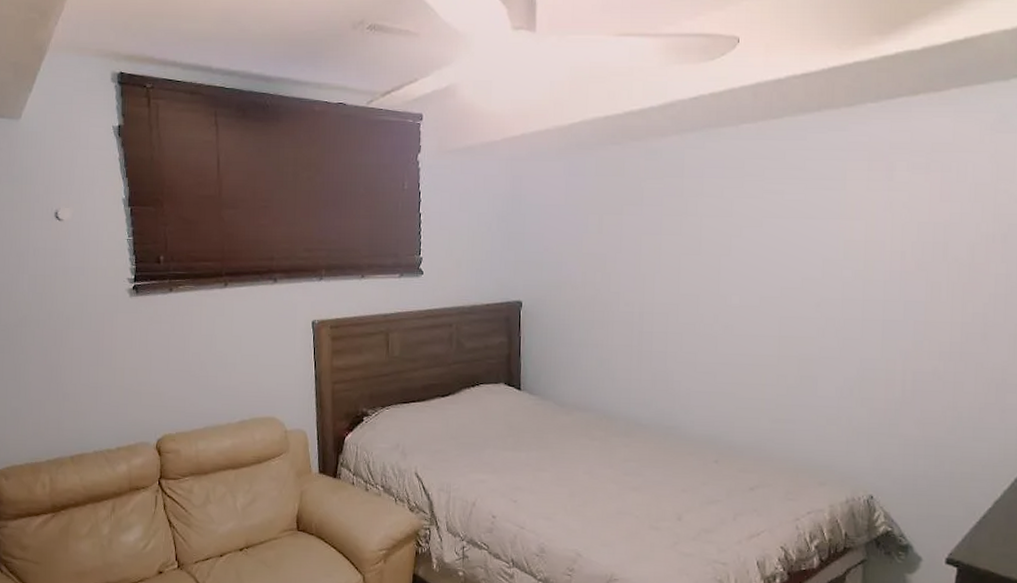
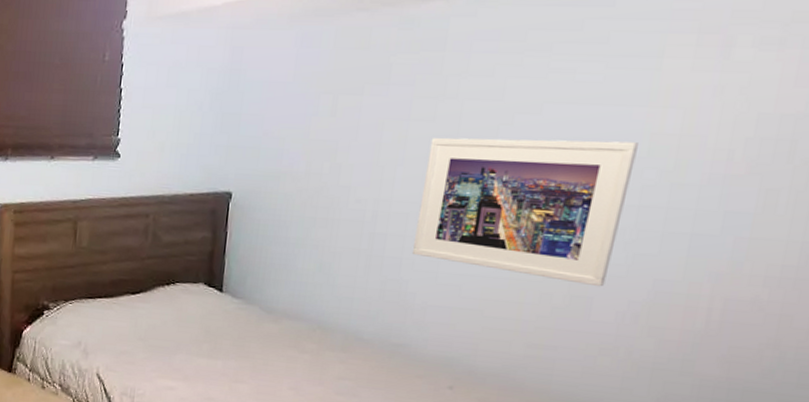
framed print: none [674,247,836,368] -> present [411,137,638,287]

